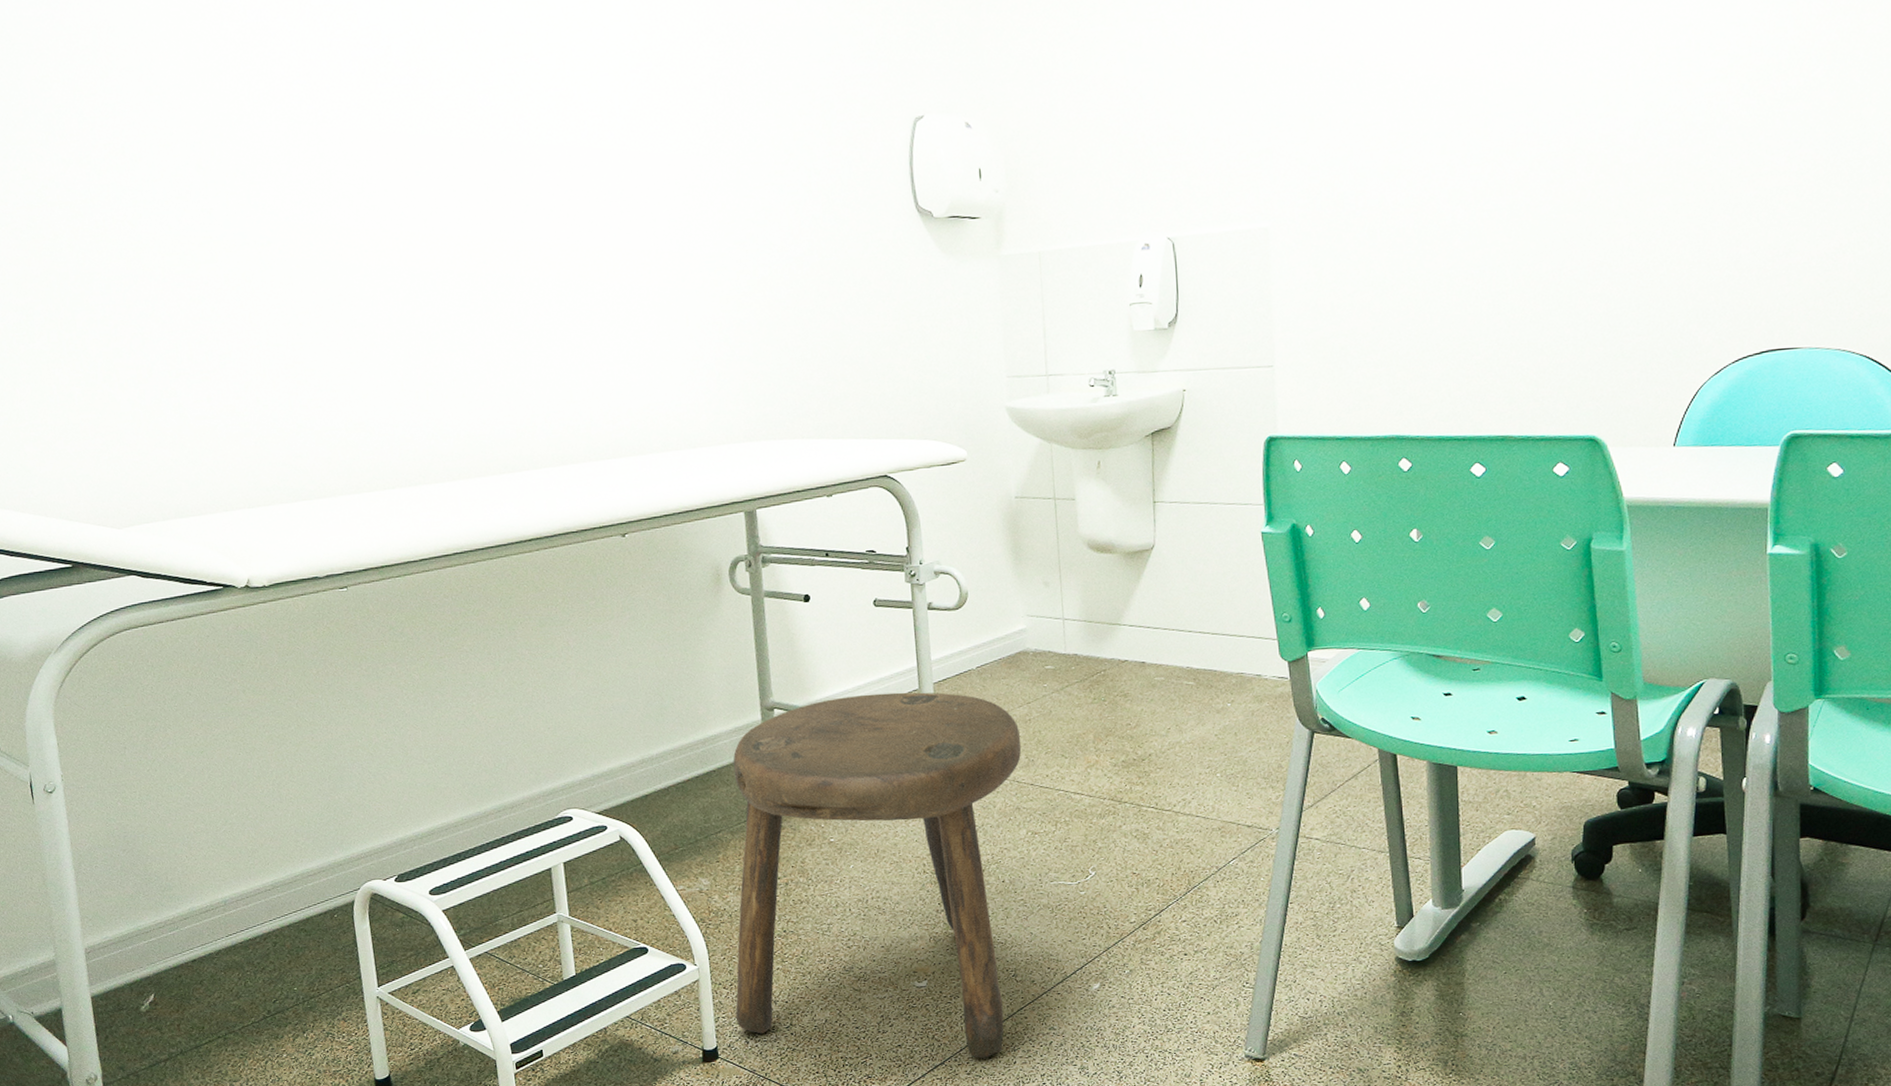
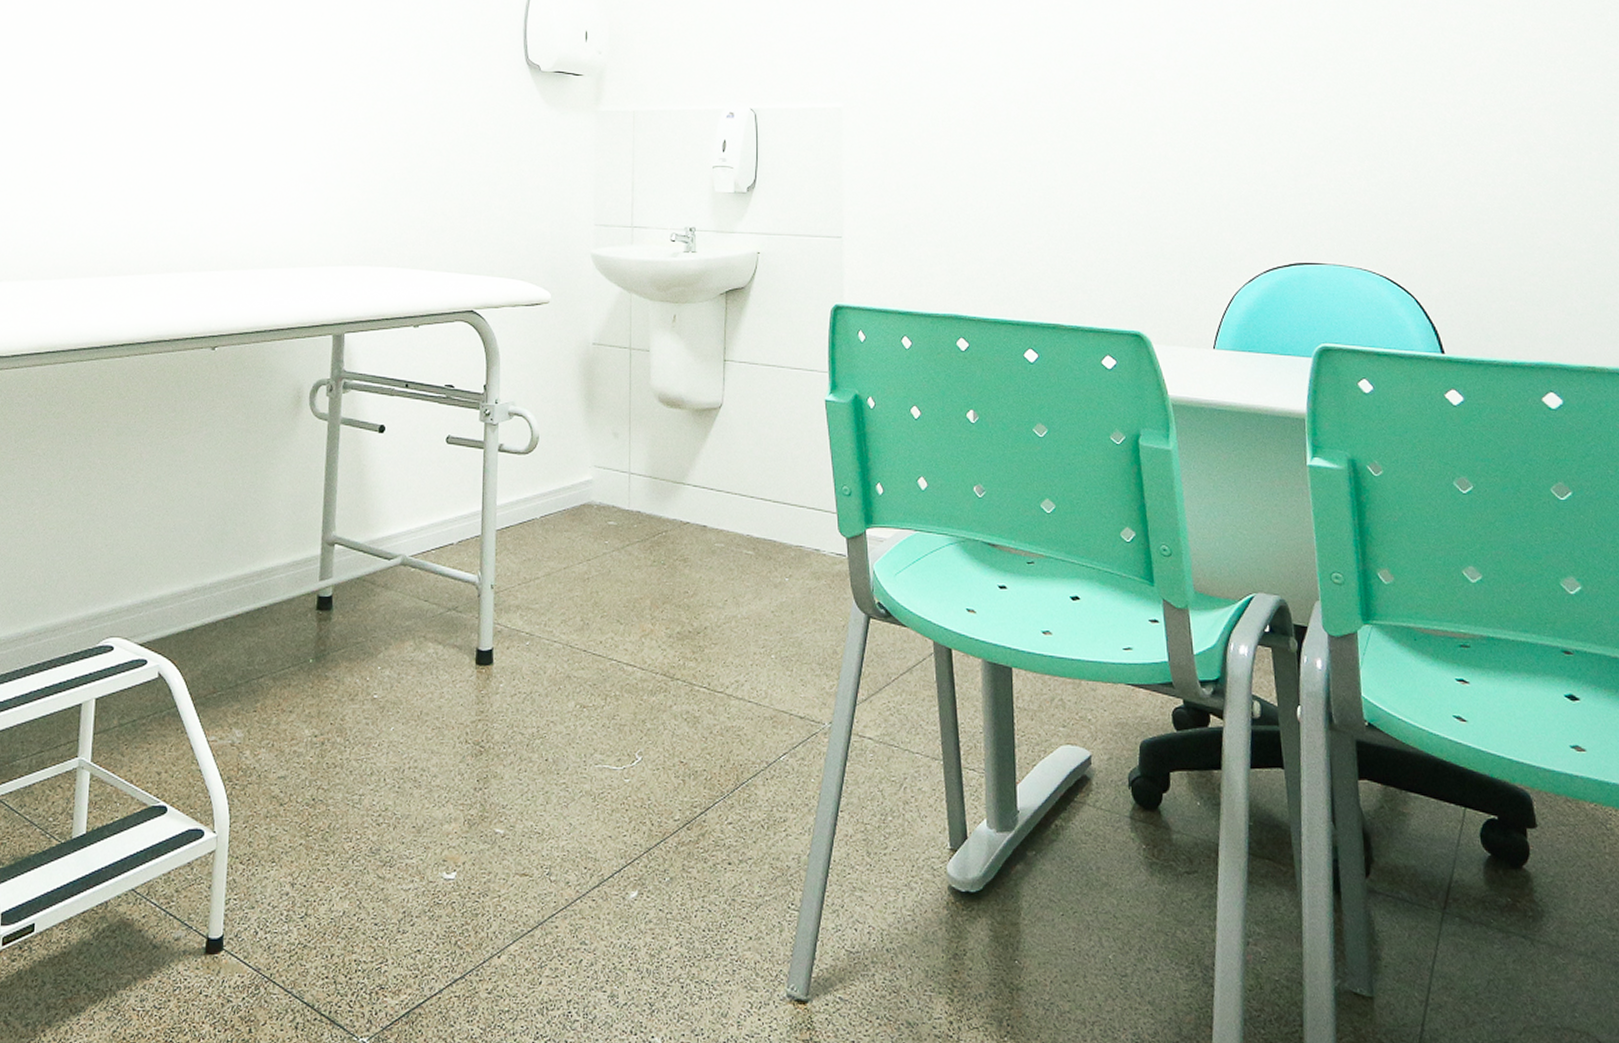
stool: present [733,692,1022,1058] -> none [247,536,578,974]

